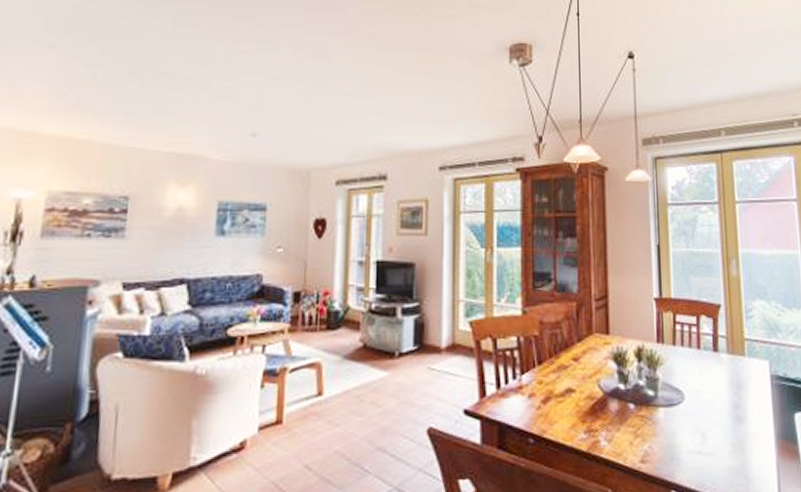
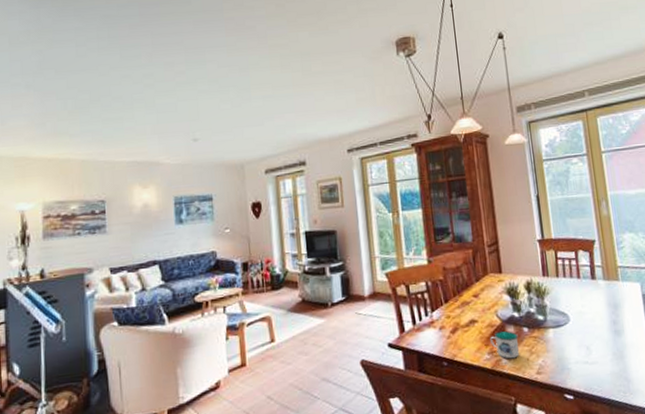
mug: none [588,405,623,441] -> present [490,330,520,359]

